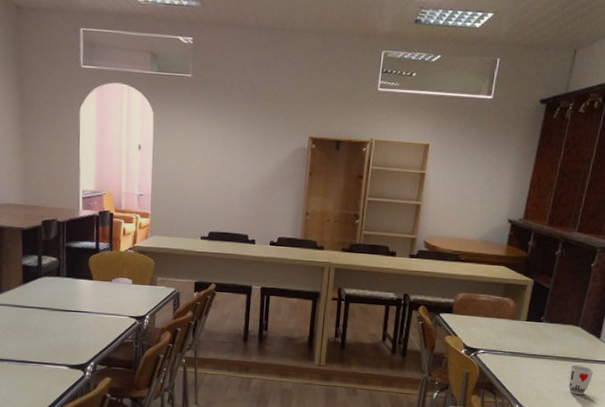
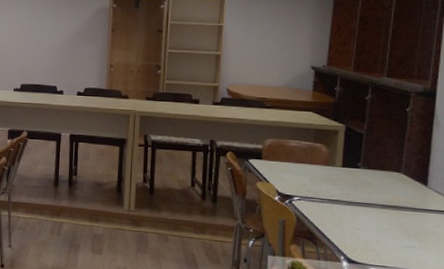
cup: present [568,364,594,395] -> none [397,213,425,247]

